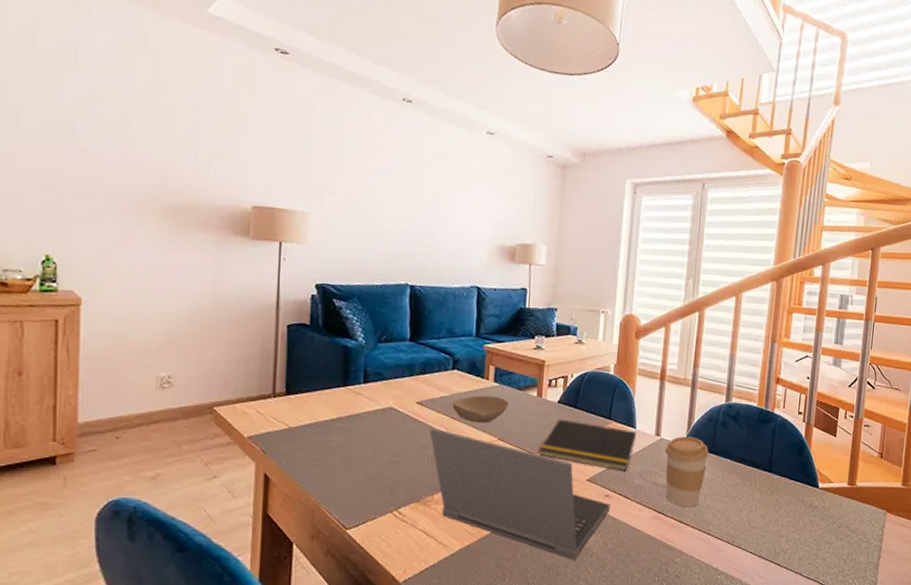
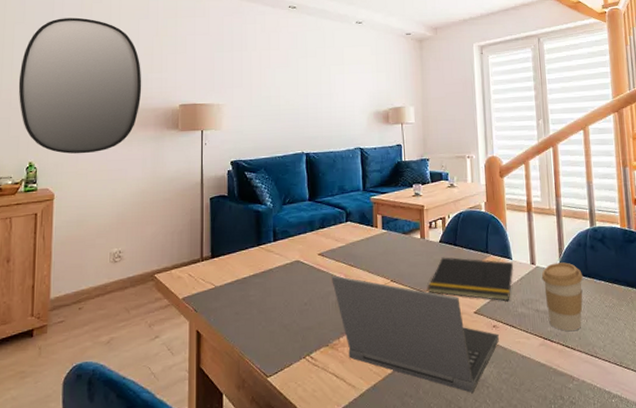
home mirror: none [27,67,202,253] -> present [18,17,142,154]
bowl: present [452,395,509,423] -> none [349,241,397,268]

